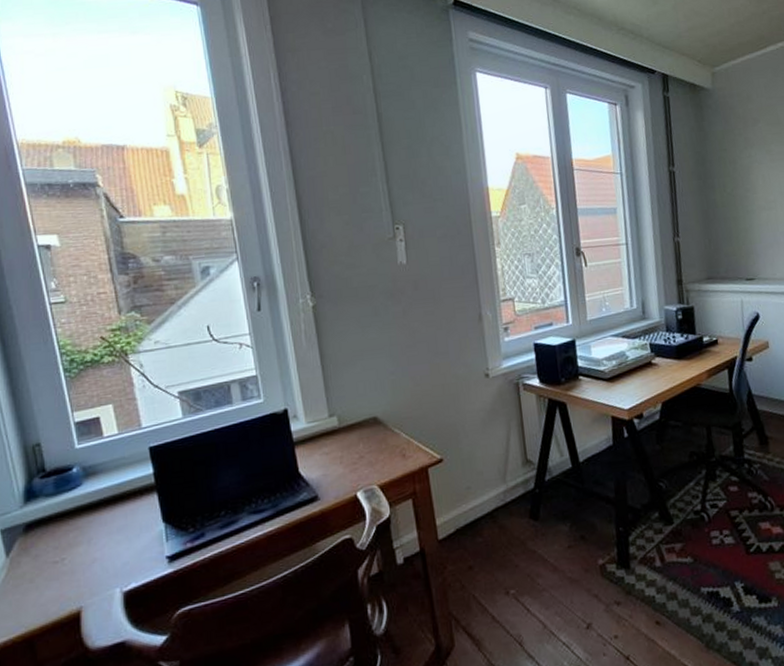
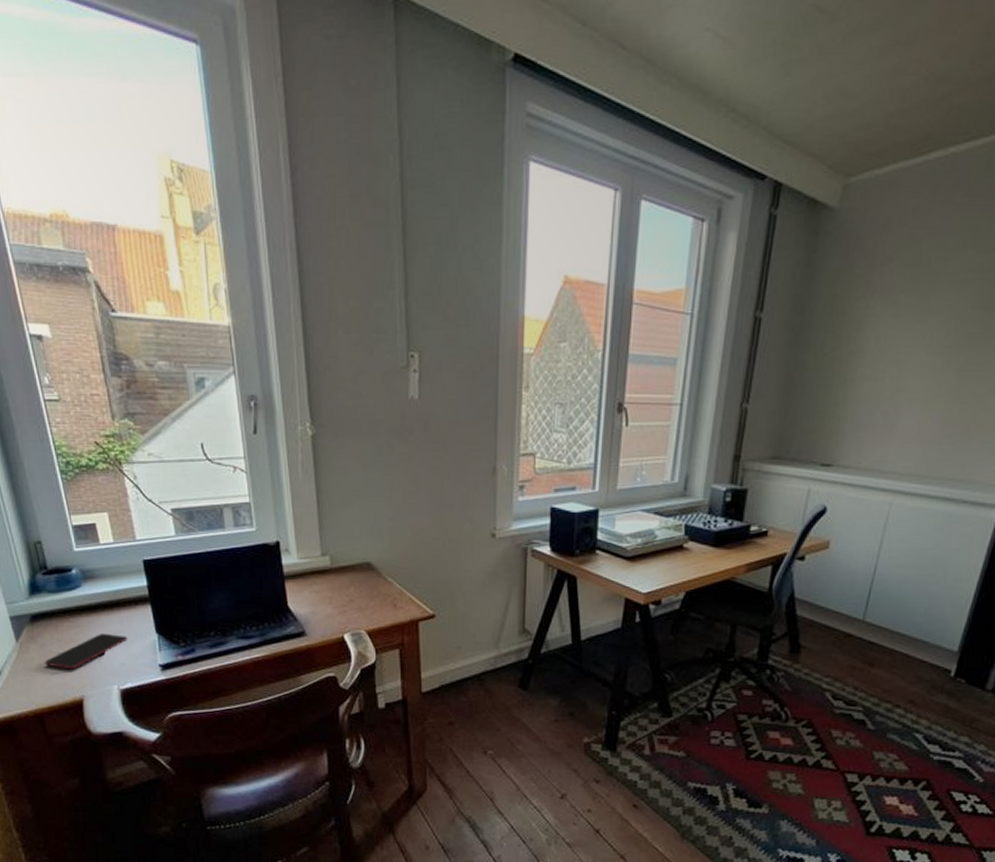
smartphone: none [38,530,133,580] -> present [45,633,128,670]

